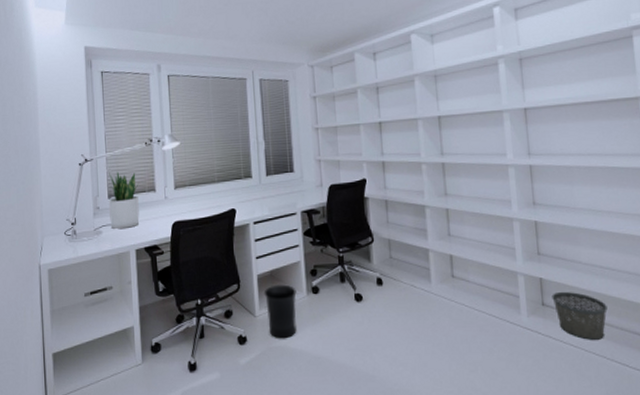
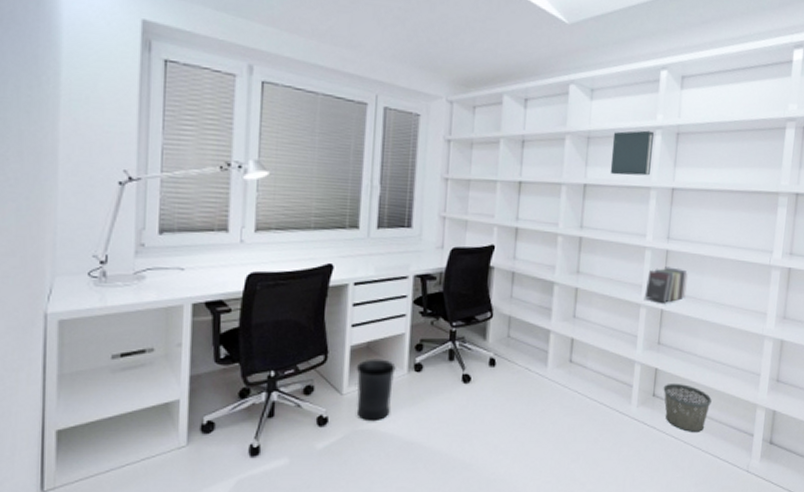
planter: present [109,171,140,230] -> none [158,199,206,276]
binder: none [458,61,500,105] -> present [610,130,654,176]
books: none [514,180,558,215] -> present [644,267,689,303]

